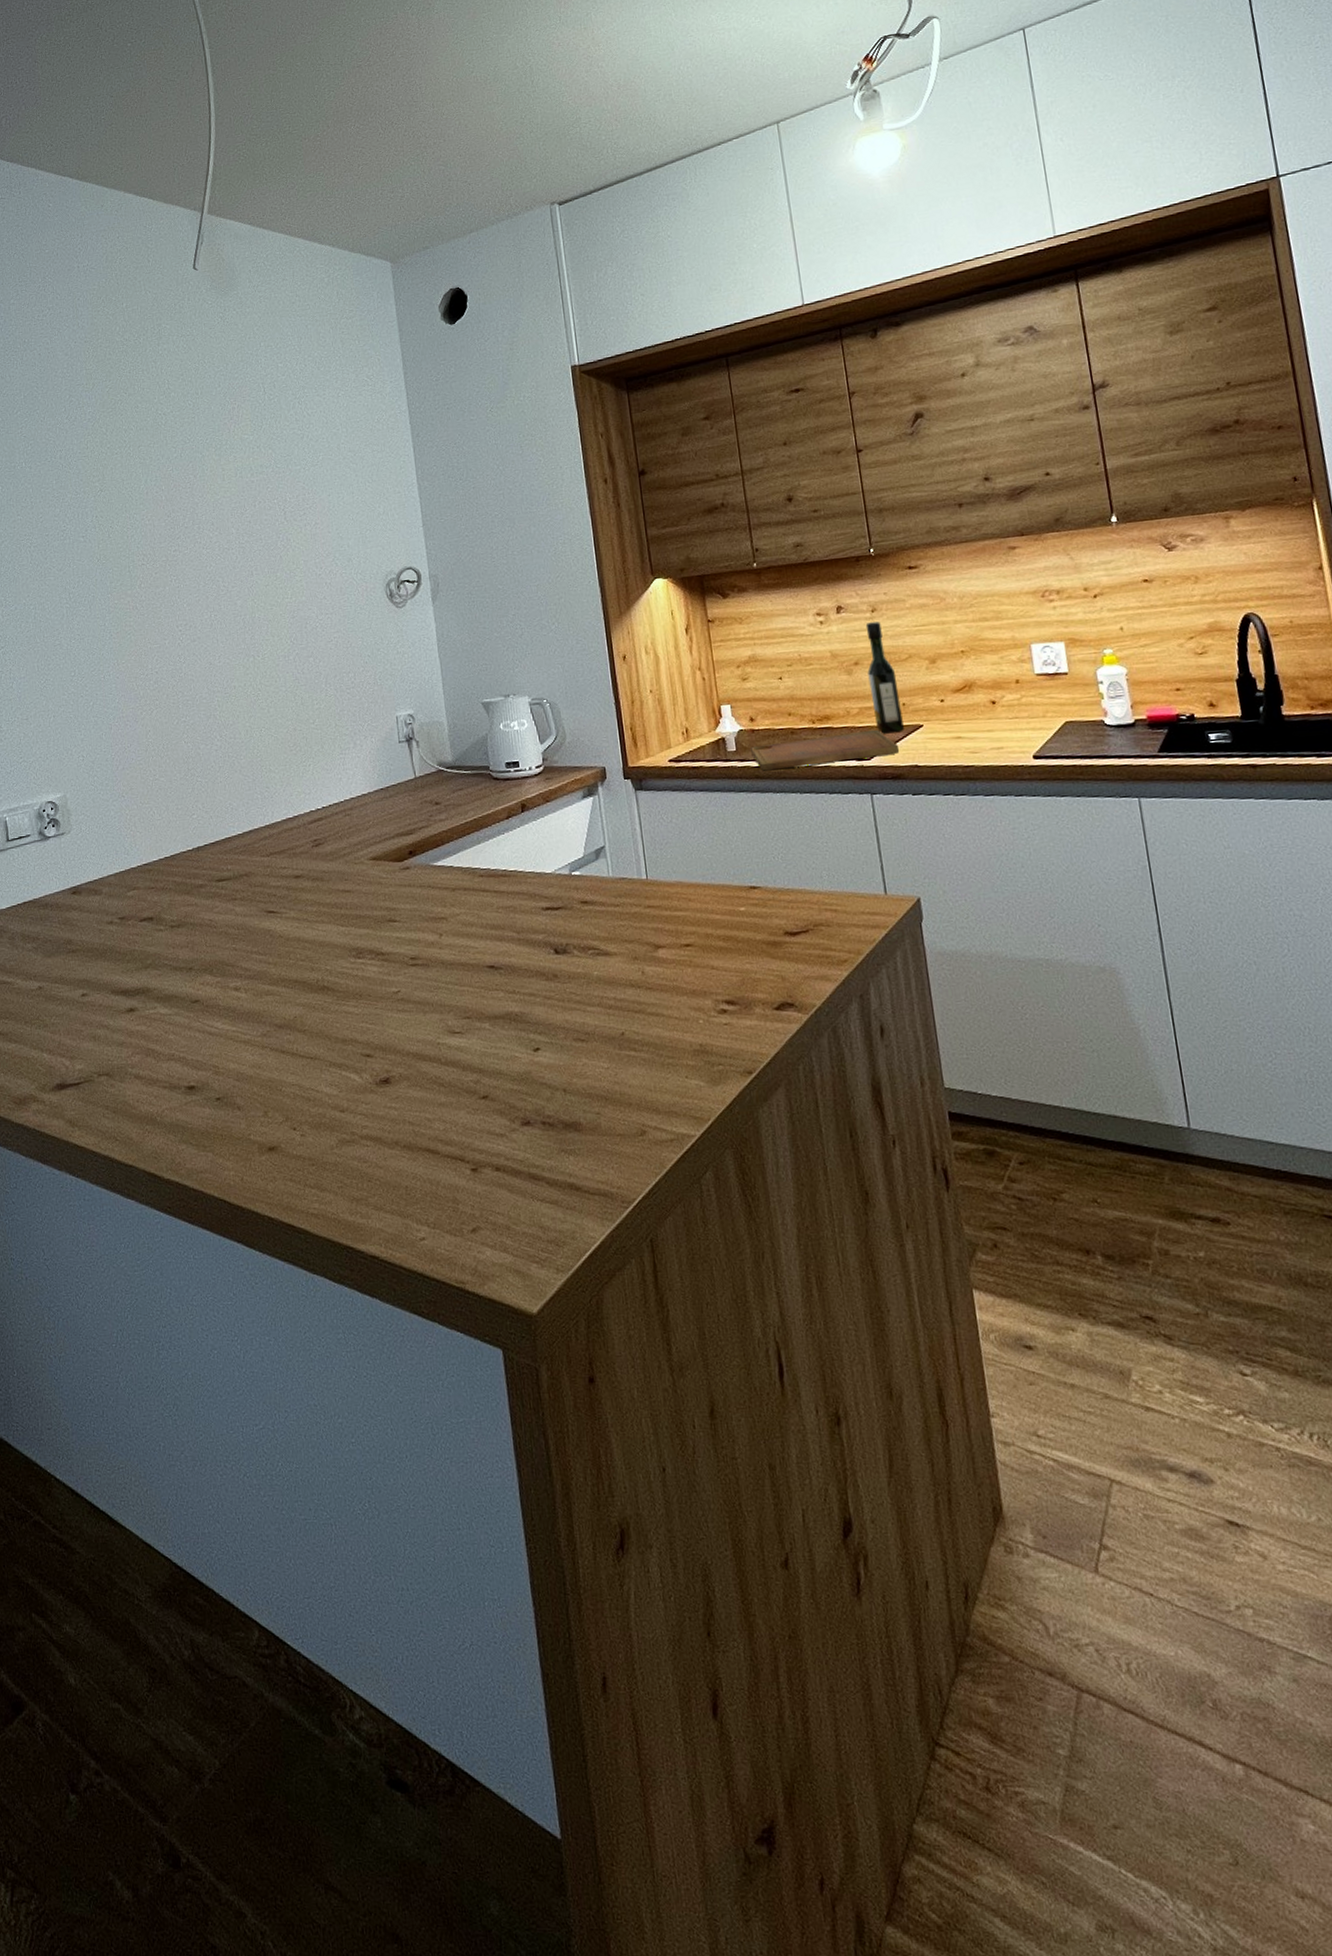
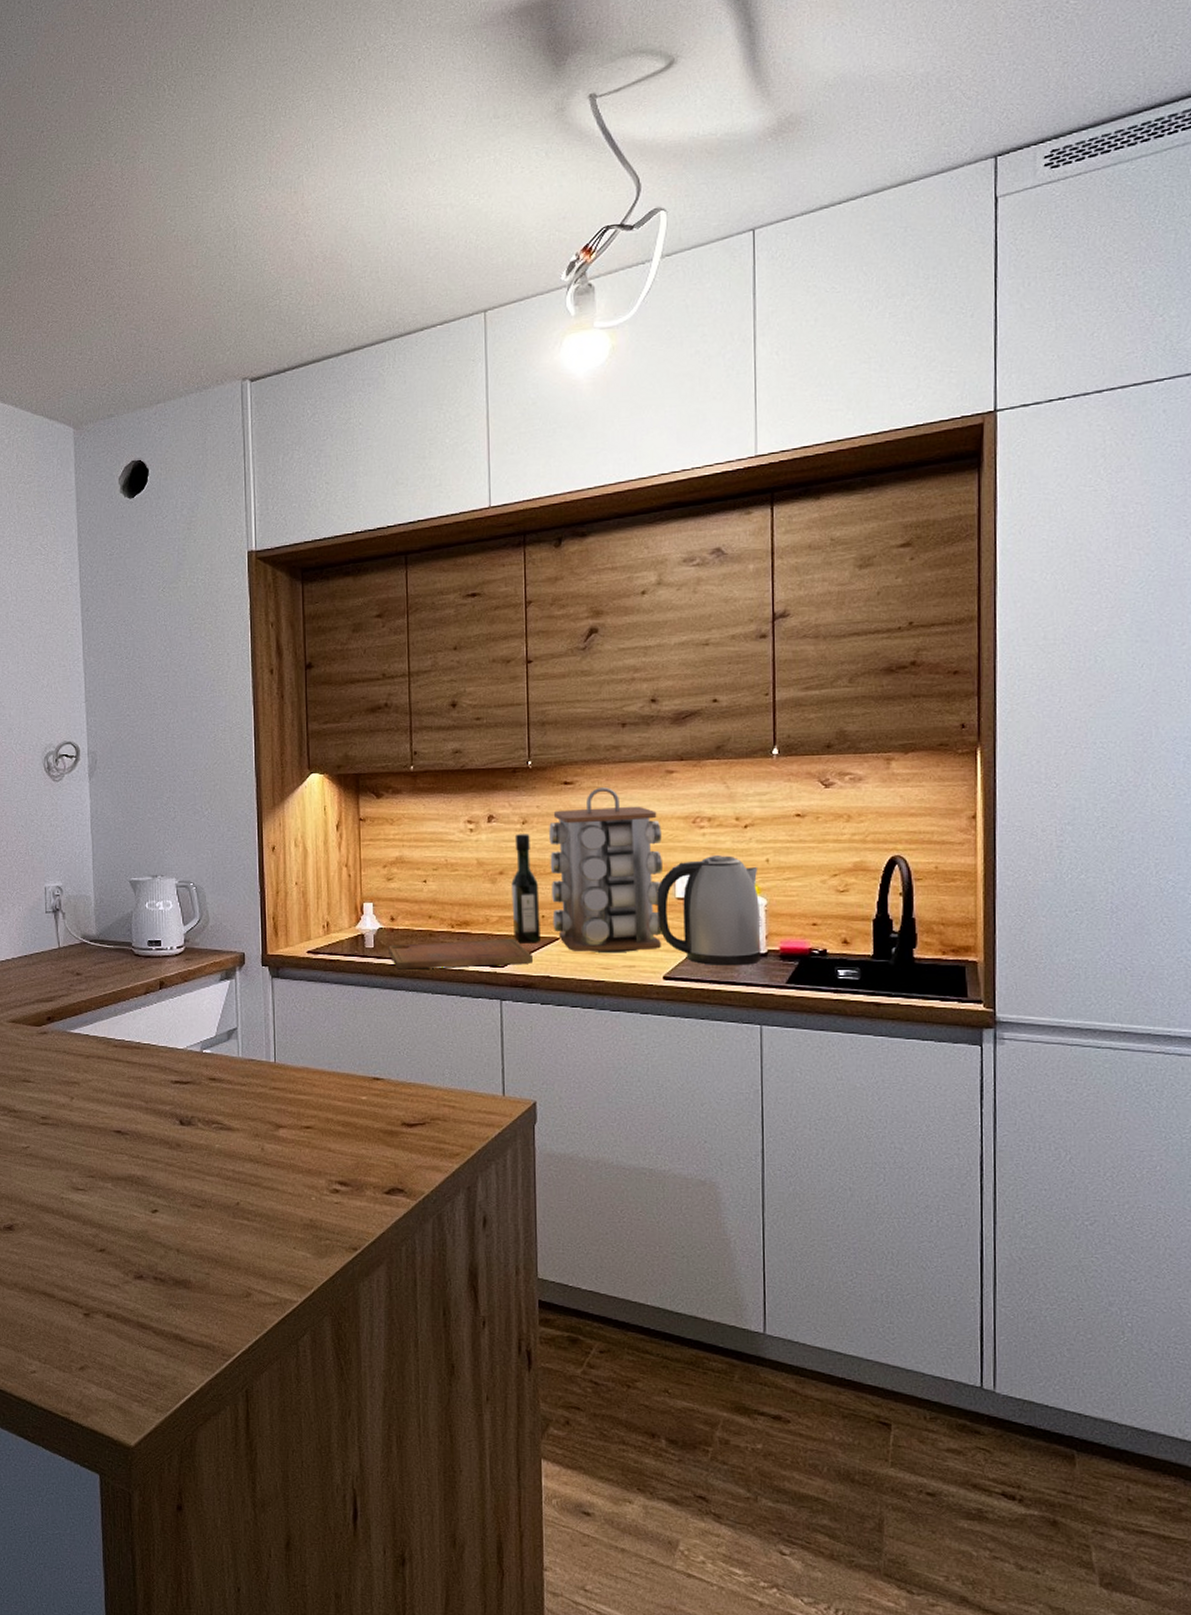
spice rack: none [898,568,1027,738] -> present [549,787,662,952]
kettle: none [1015,626,1130,740] -> present [657,854,762,965]

